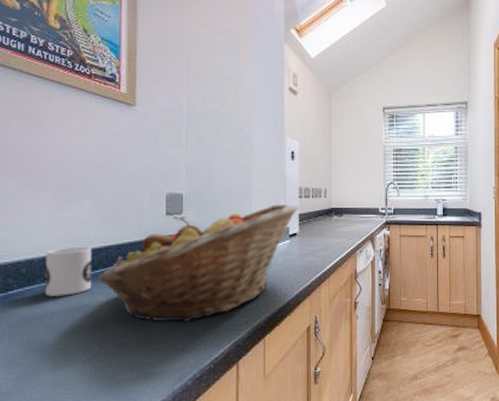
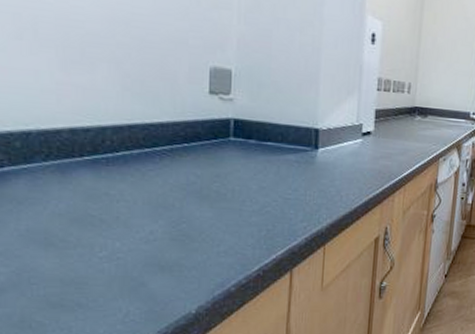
mug: present [45,246,92,296] -> none [47,120,111,180]
fruit basket: present [97,203,299,323] -> none [118,94,376,223]

